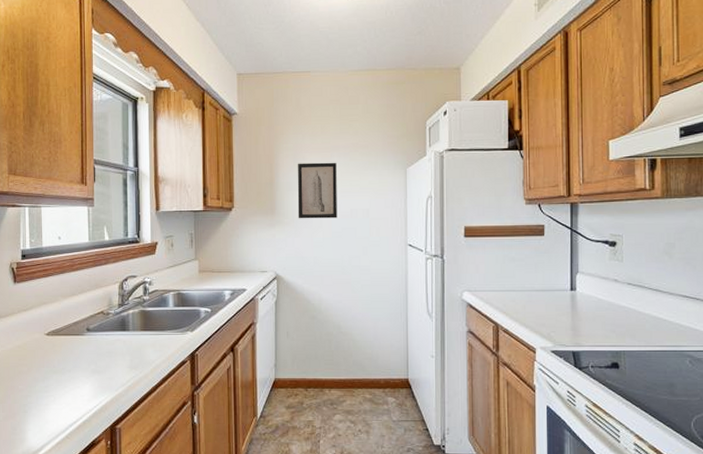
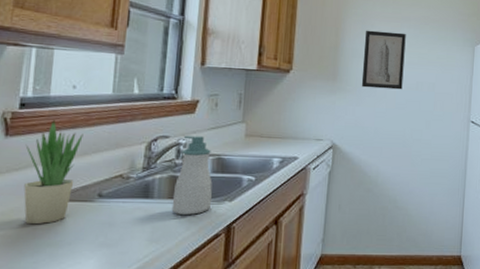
potted plant: none [29,266,70,354] -> present [23,119,83,224]
soap bottle: none [144,274,176,344] -> present [171,135,213,215]

